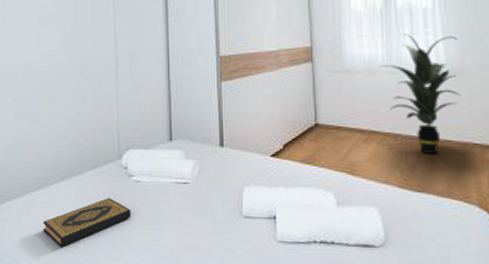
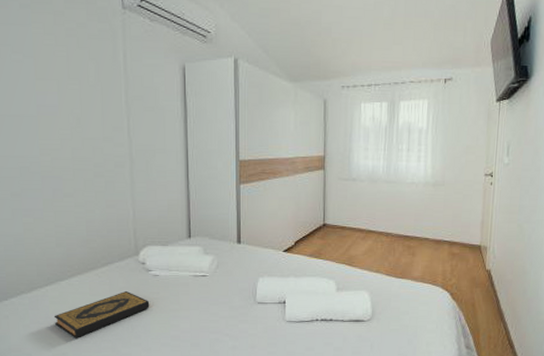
indoor plant: present [379,33,460,154] -> none [380,149,443,249]

